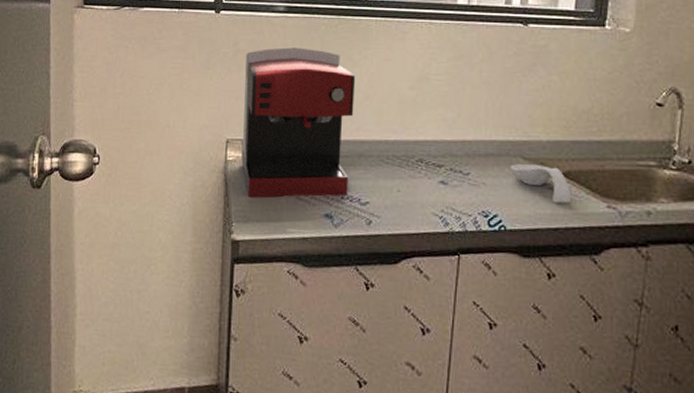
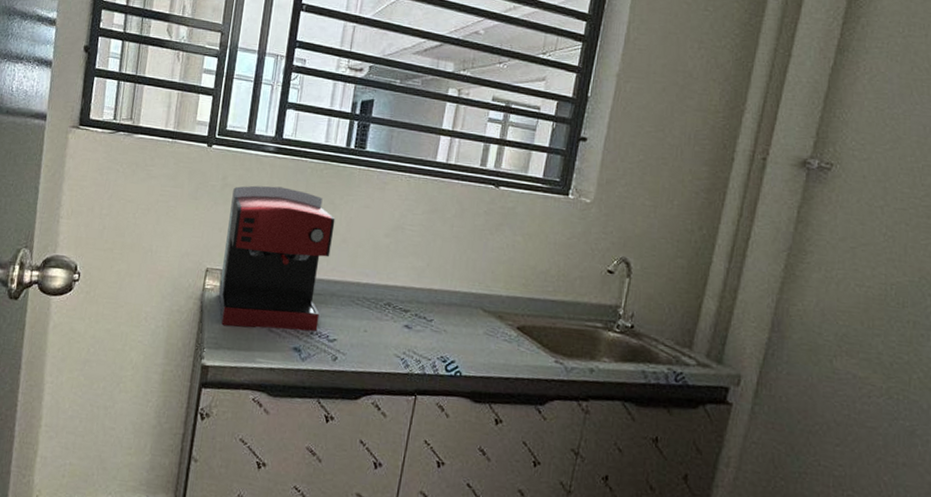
spoon rest: present [510,163,572,204] -> none [470,315,524,356]

